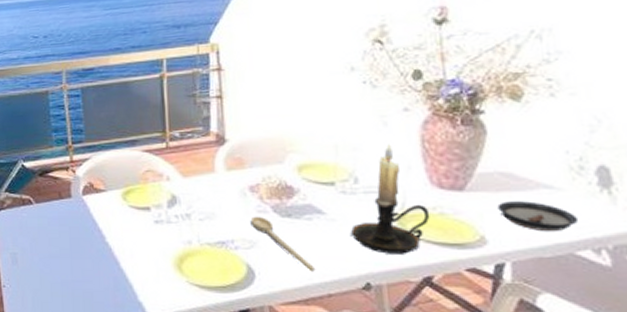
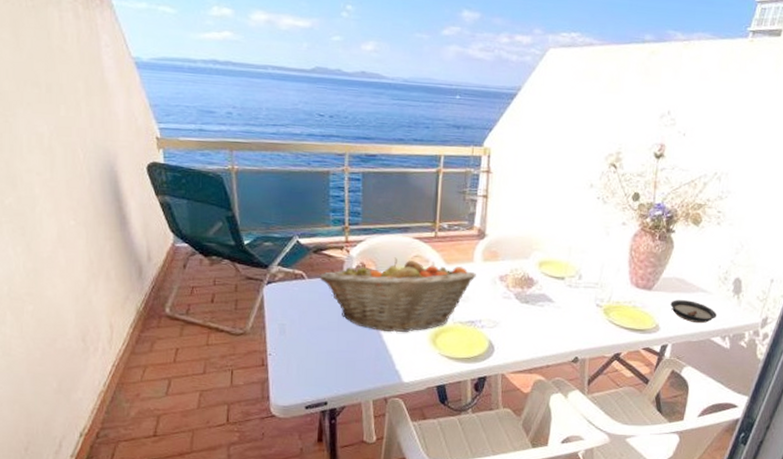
fruit basket: none [47,174,220,257] -> present [319,257,476,332]
spoon: present [251,216,315,272] -> none [497,301,540,348]
candle holder: present [351,144,430,254] -> none [570,250,627,336]

